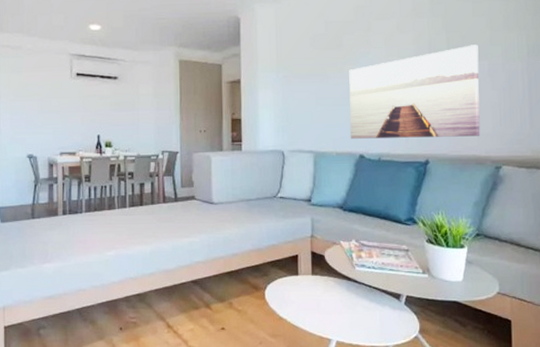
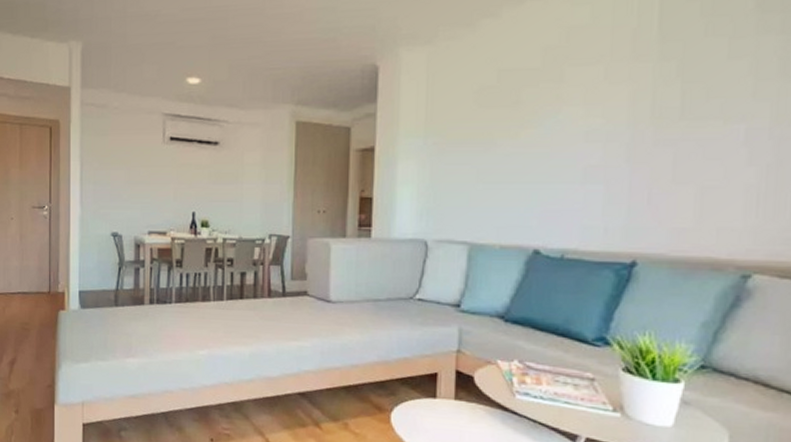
wall art: present [349,45,480,139] -> none [521,100,732,231]

